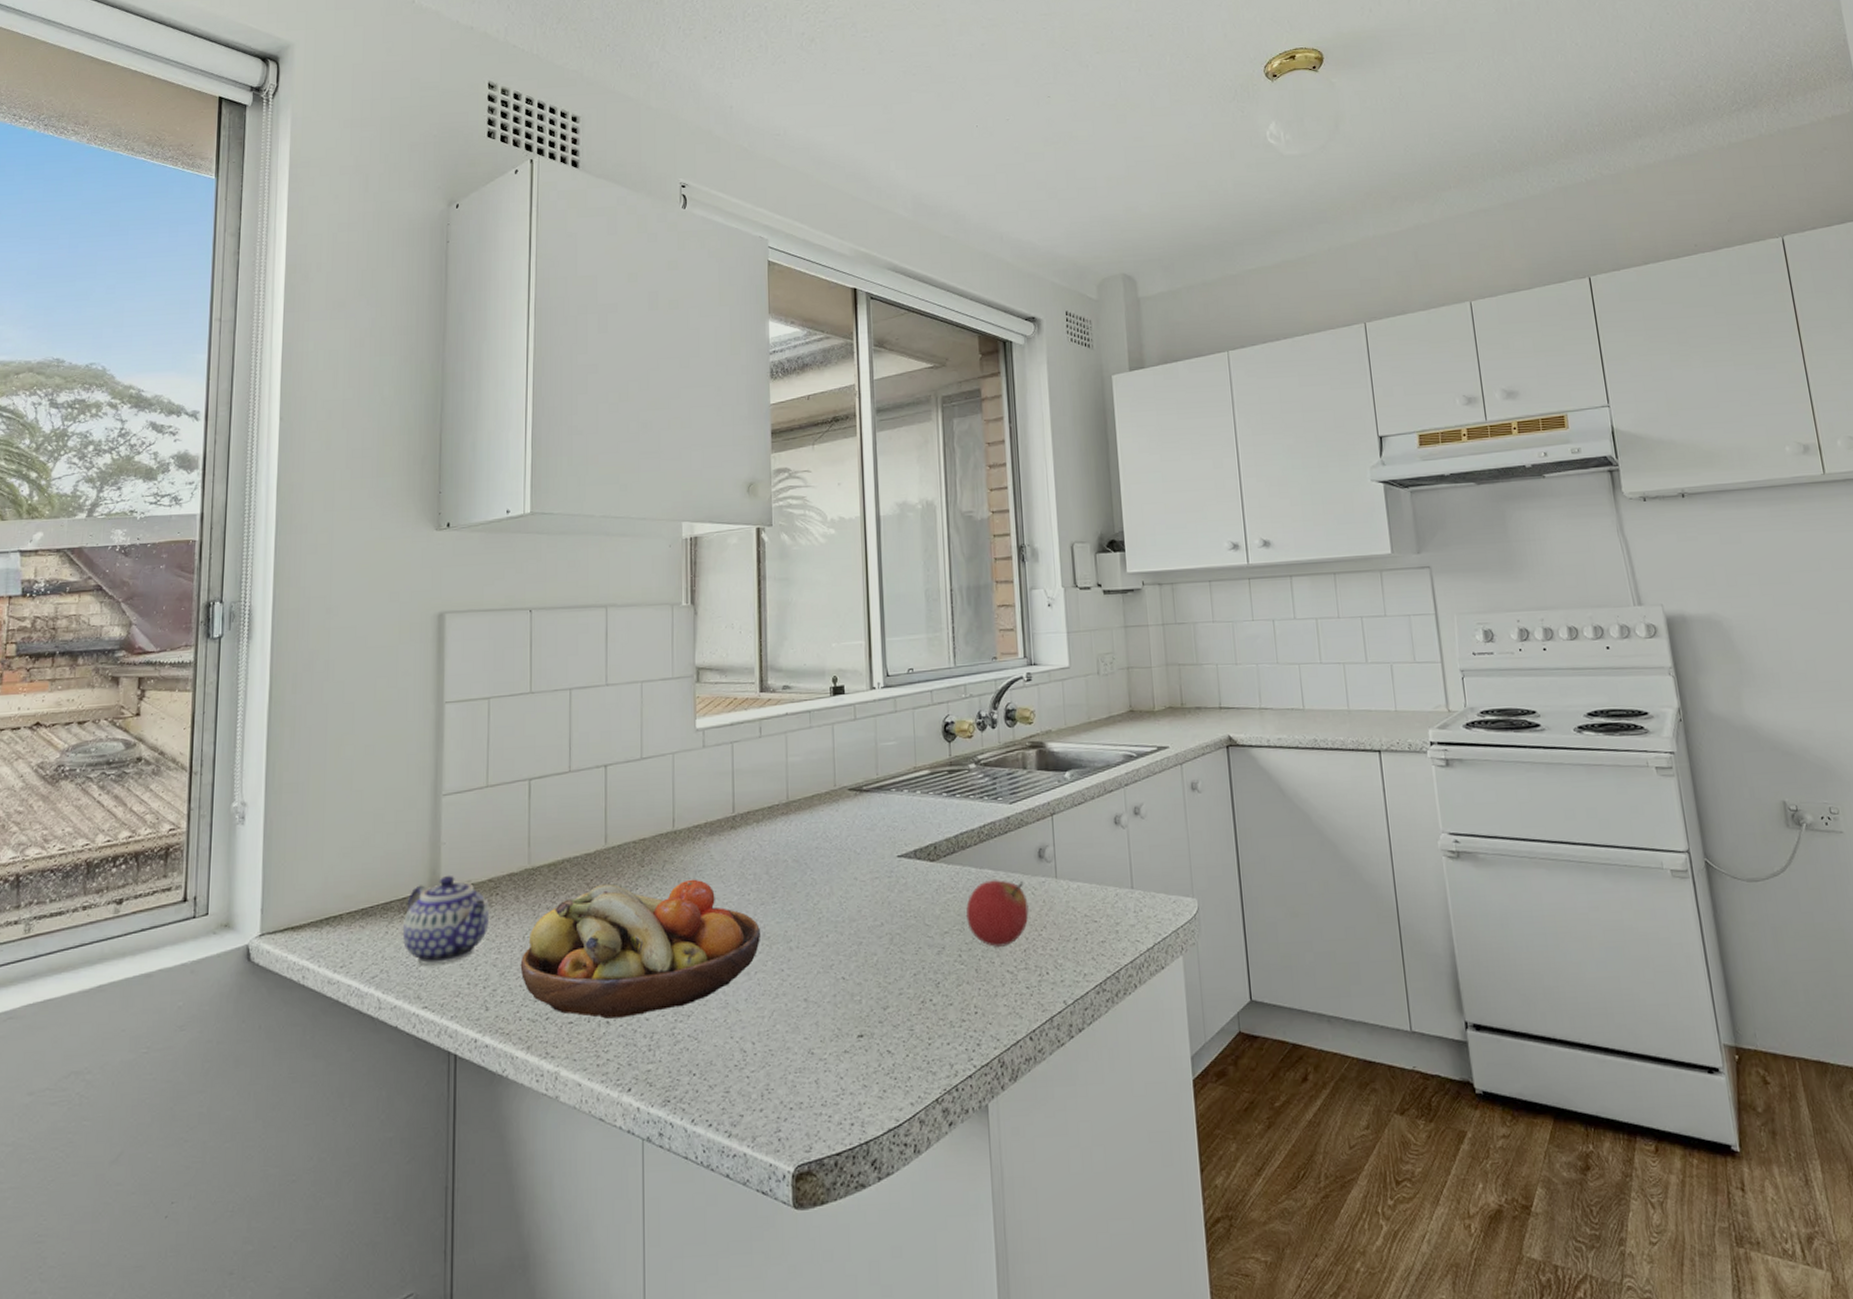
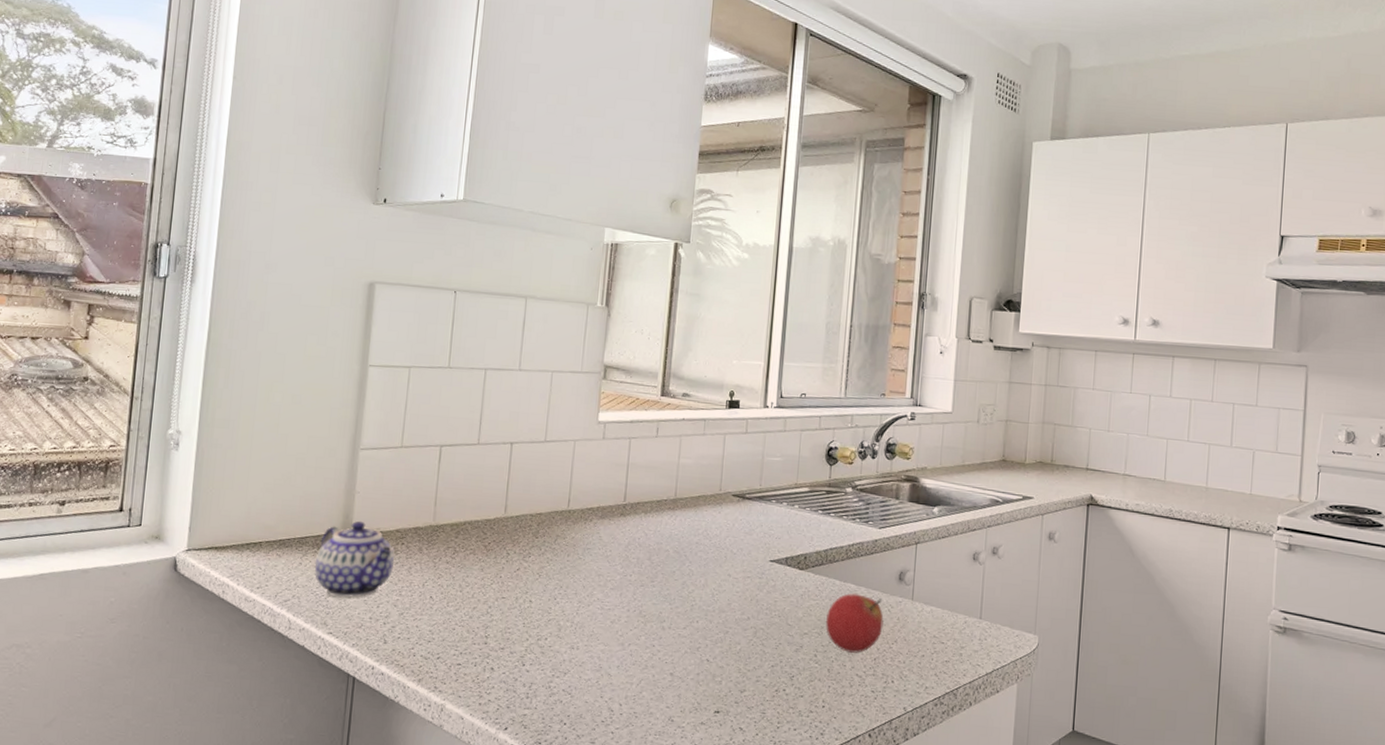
fruit bowl: present [520,879,761,1019] -> none [418,548,638,667]

